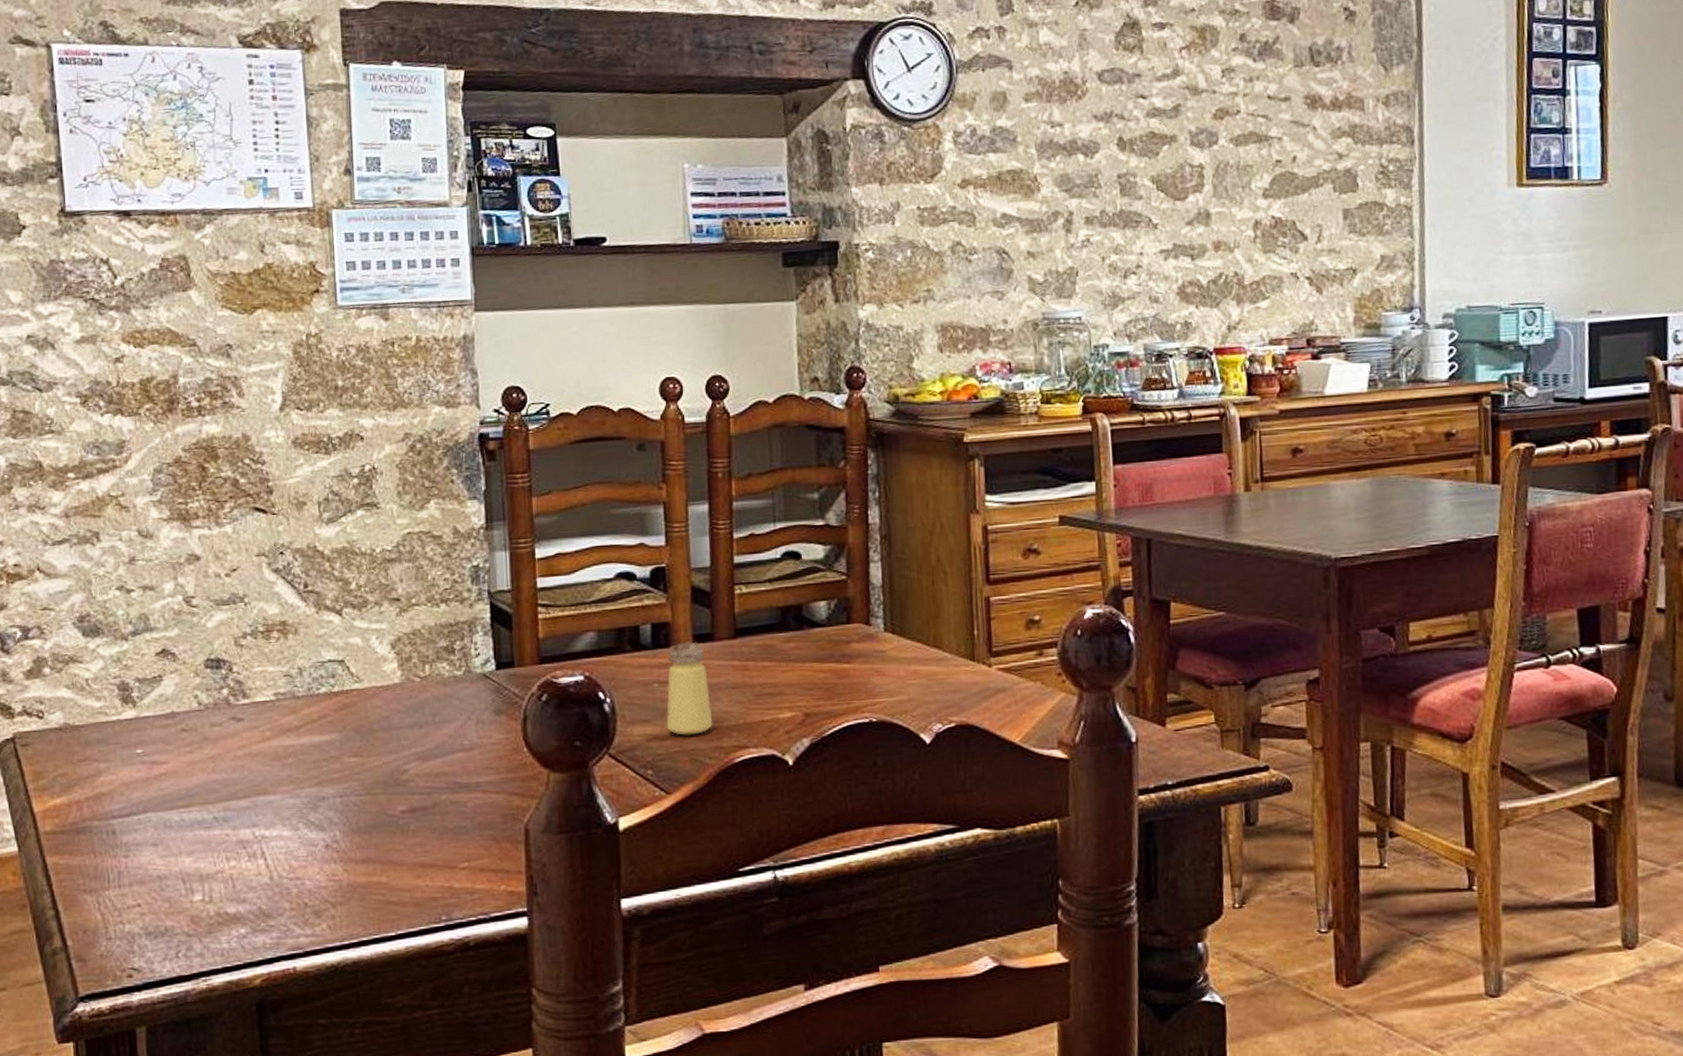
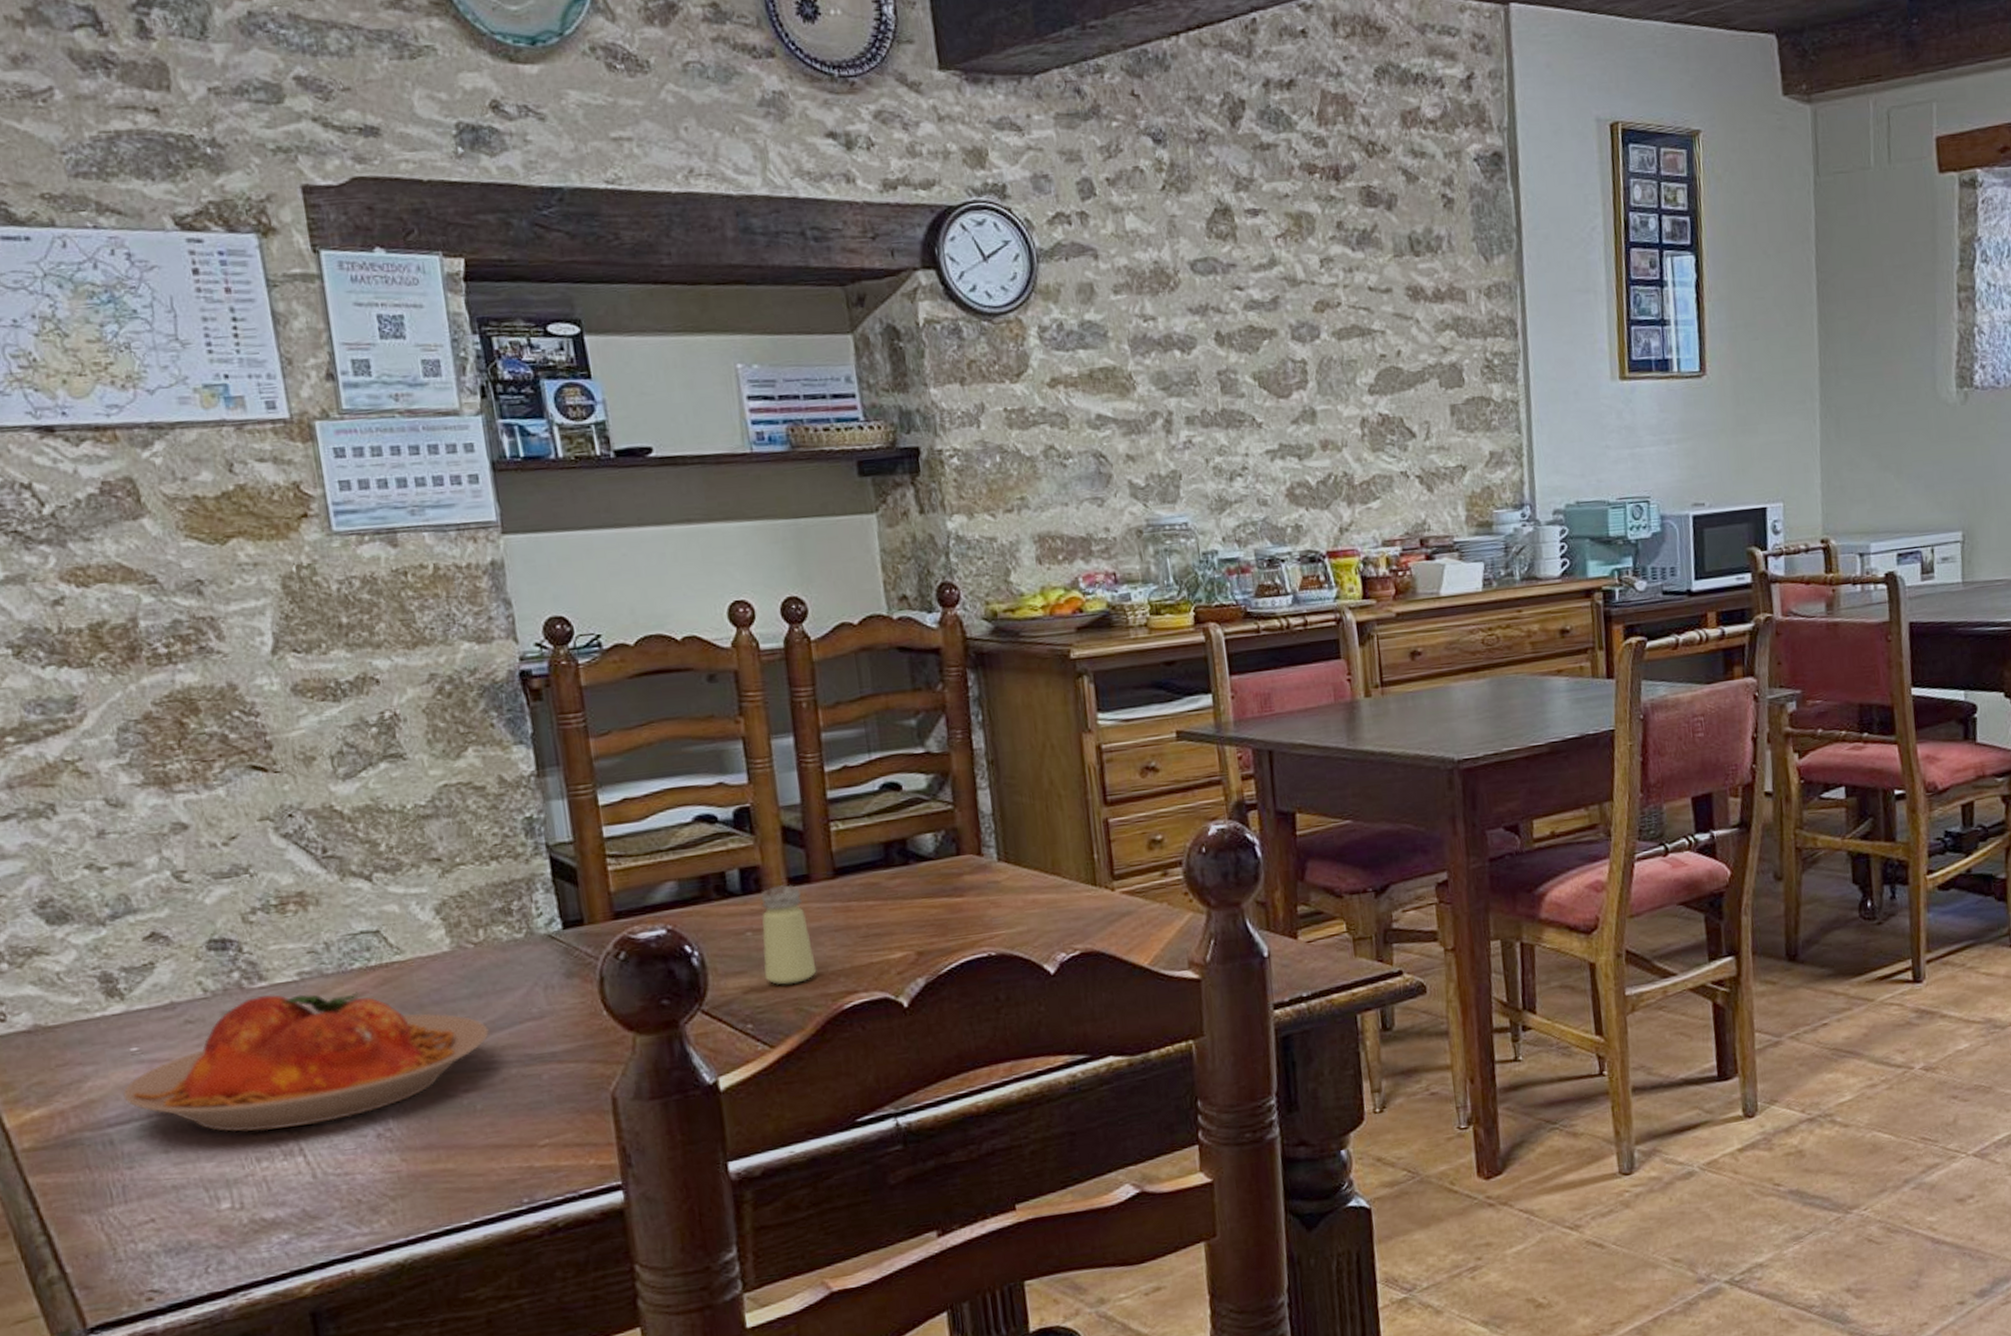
plate: none [127,711,426,833] -> present [123,992,489,1132]

